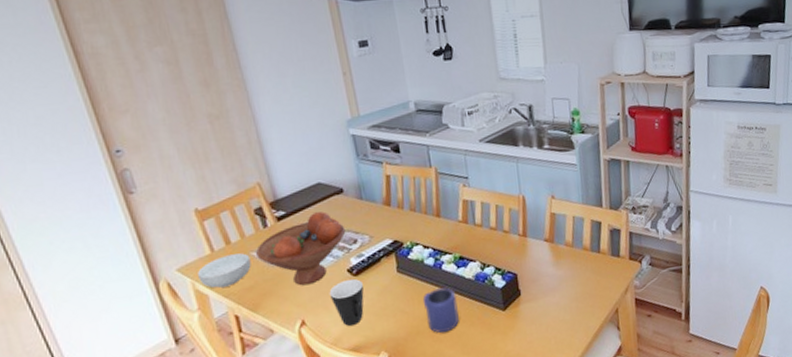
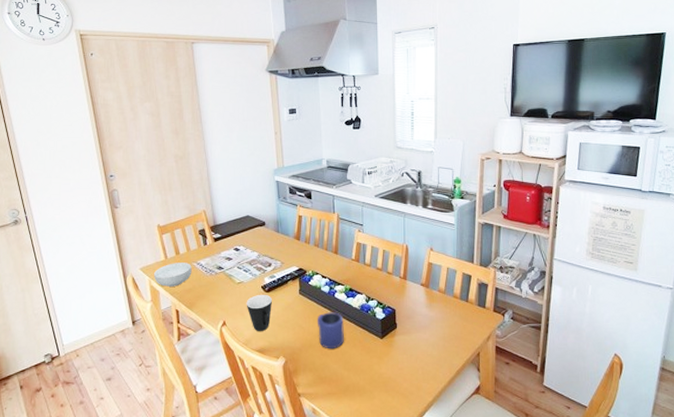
fruit bowl: present [256,211,346,286] -> none [197,238,264,294]

